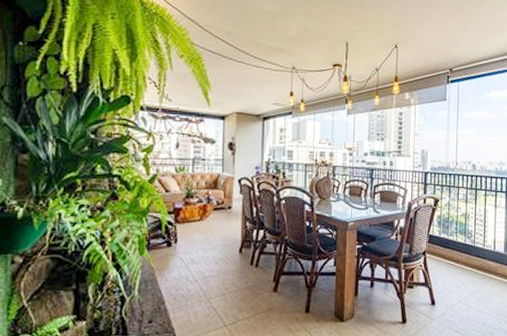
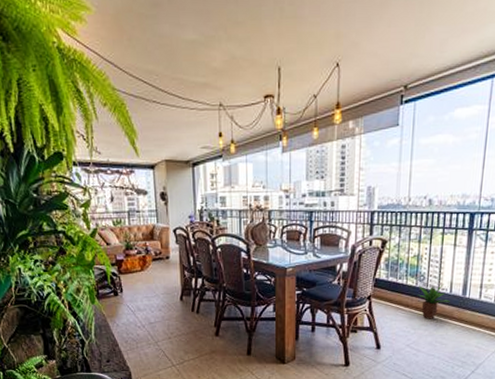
potted plant: none [466,241,494,275] -> present [417,284,450,319]

